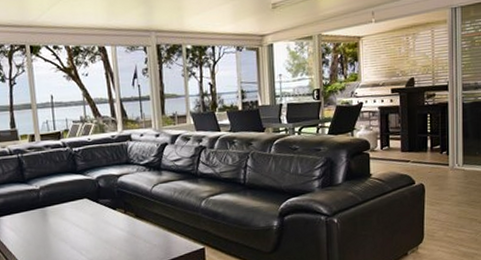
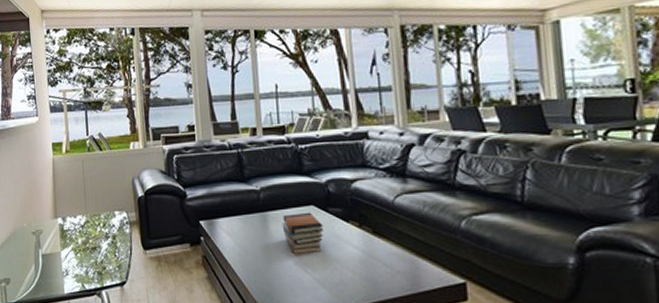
book stack: none [59,204,96,240] -> present [282,212,324,254]

